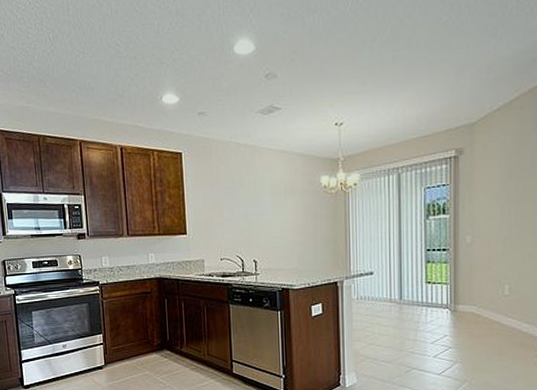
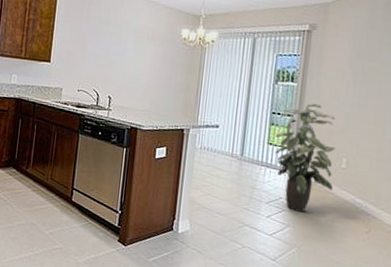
indoor plant: none [433,233,498,347] -> present [274,103,336,212]

